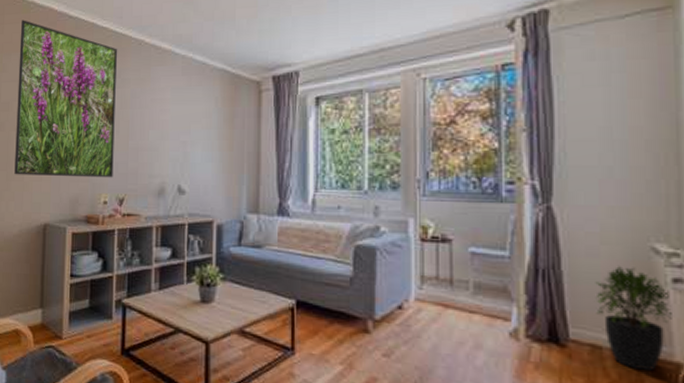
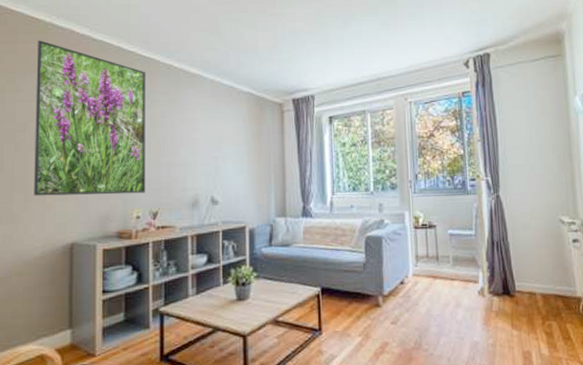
potted plant: present [595,266,672,371] -> none [529,234,574,306]

